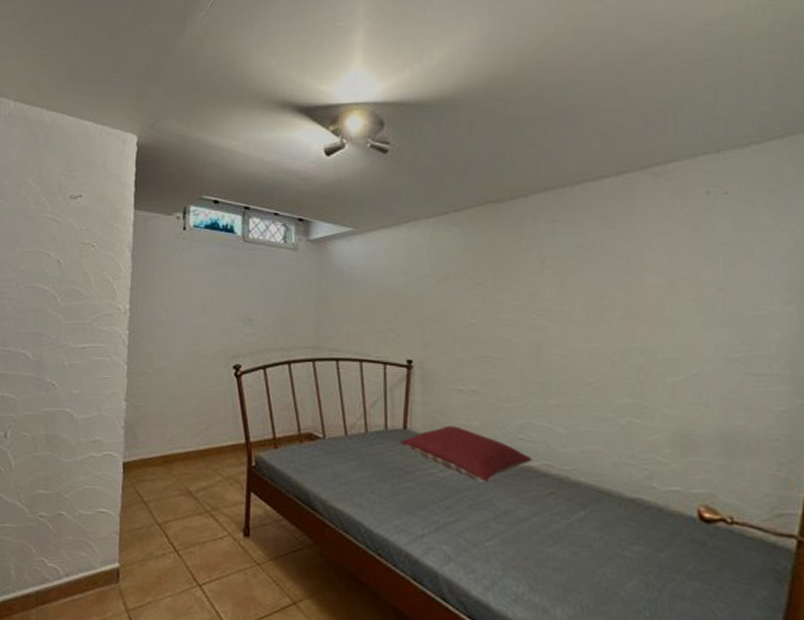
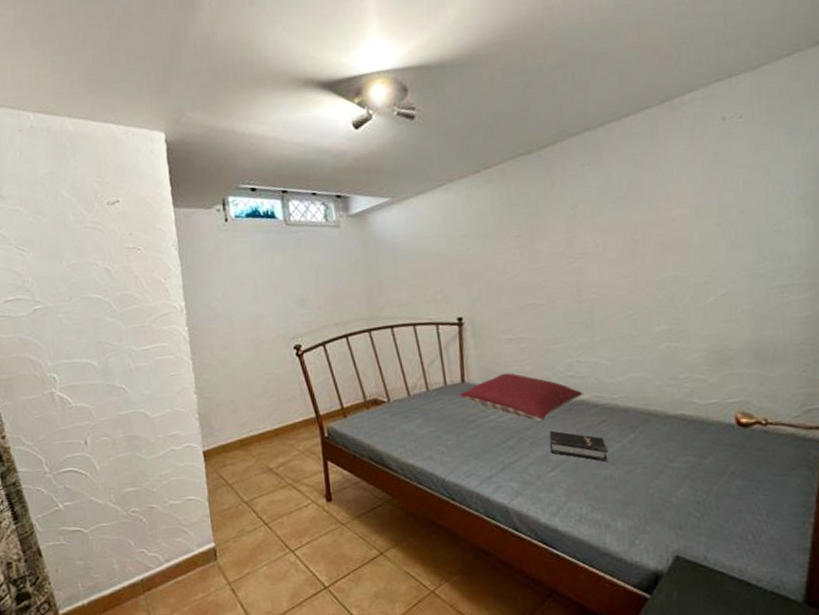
hardback book: none [491,495,553,539] -> present [549,430,608,462]

